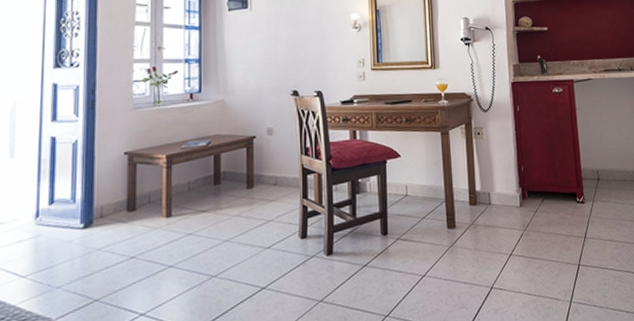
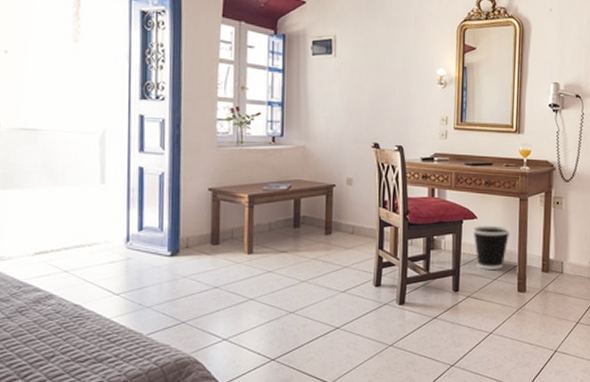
wastebasket: none [397,162,435,209] -> present [473,225,511,269]

